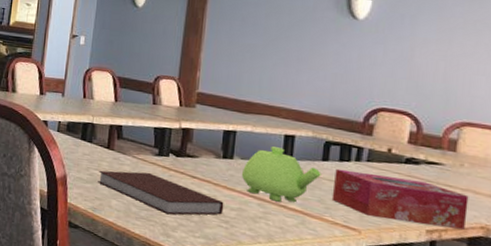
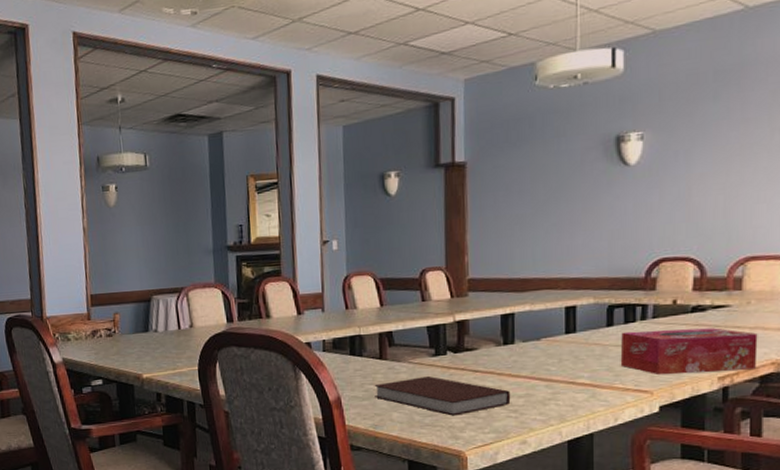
teapot: present [241,146,321,203] -> none [524,321,607,379]

